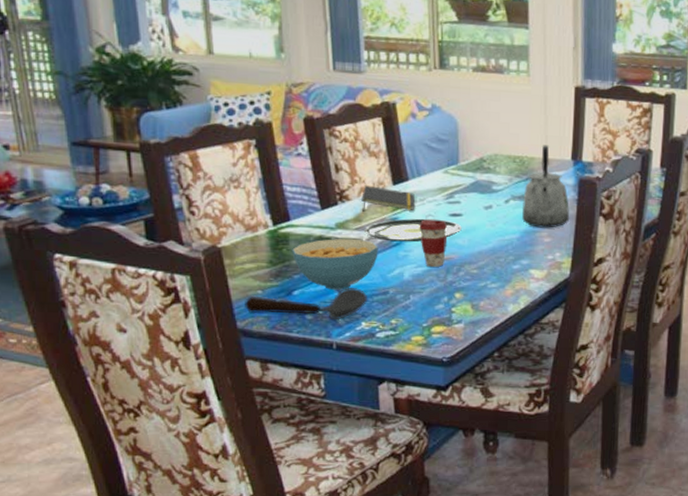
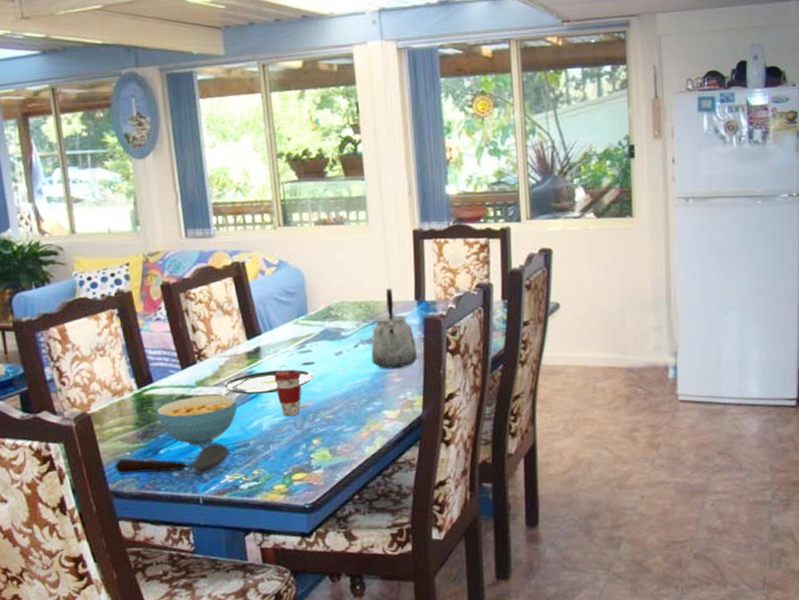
notepad: present [361,185,416,212] -> none [218,342,270,368]

